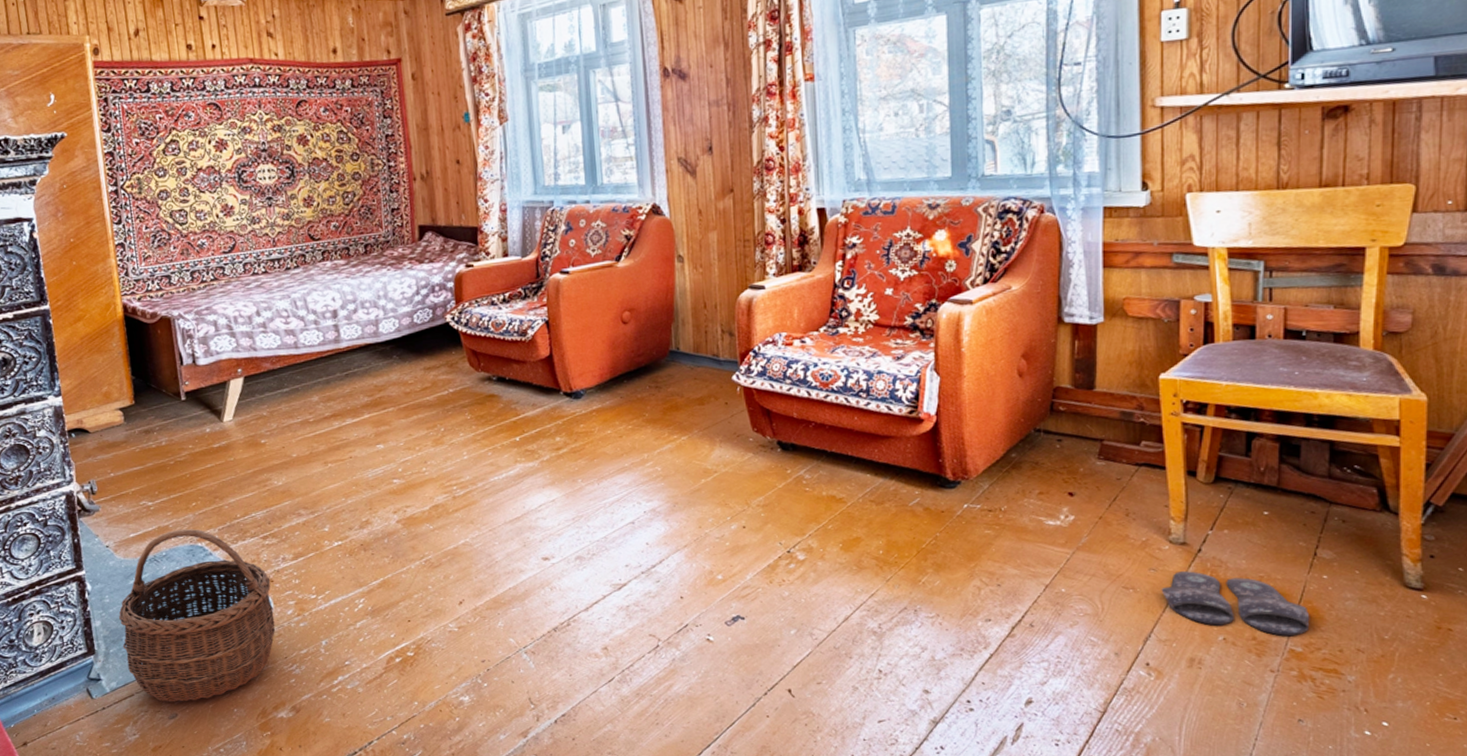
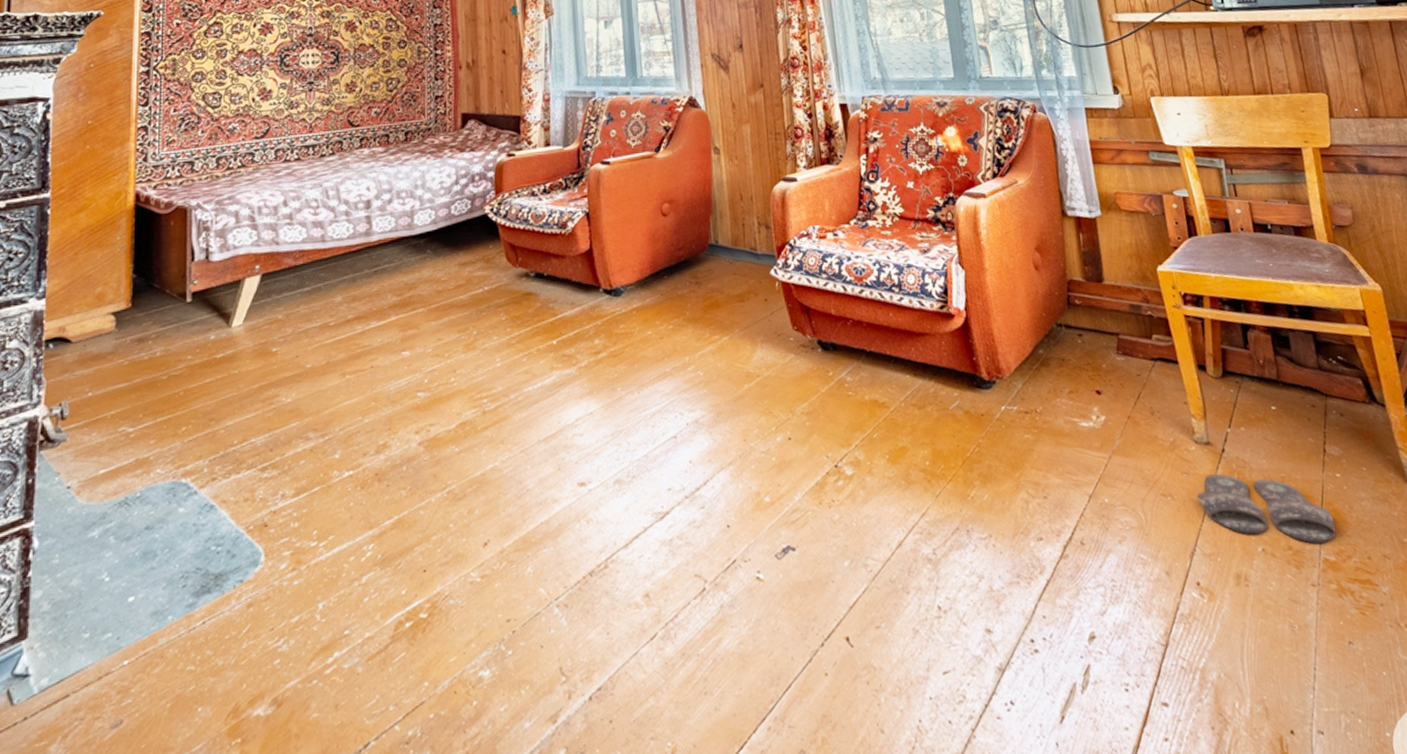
wicker basket: present [118,529,275,702] -> none [65,460,264,704]

